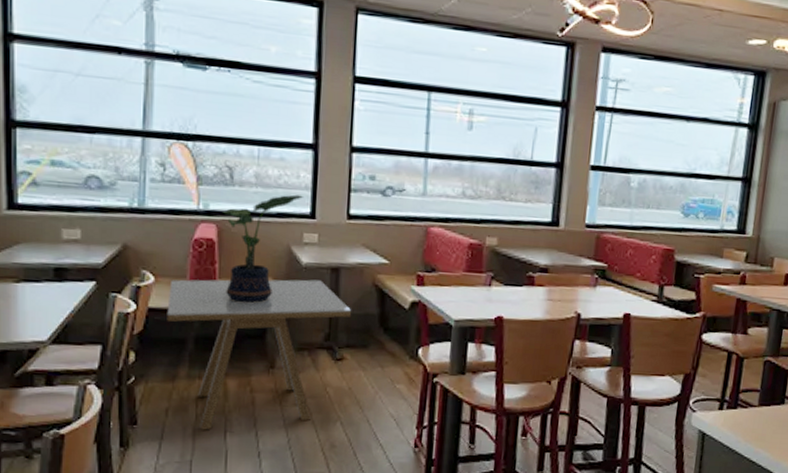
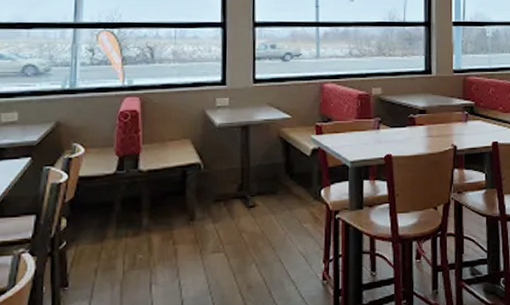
dining table: present [167,279,352,430] -> none [96,138,261,285]
potted plant: present [223,194,304,303] -> none [145,66,216,163]

